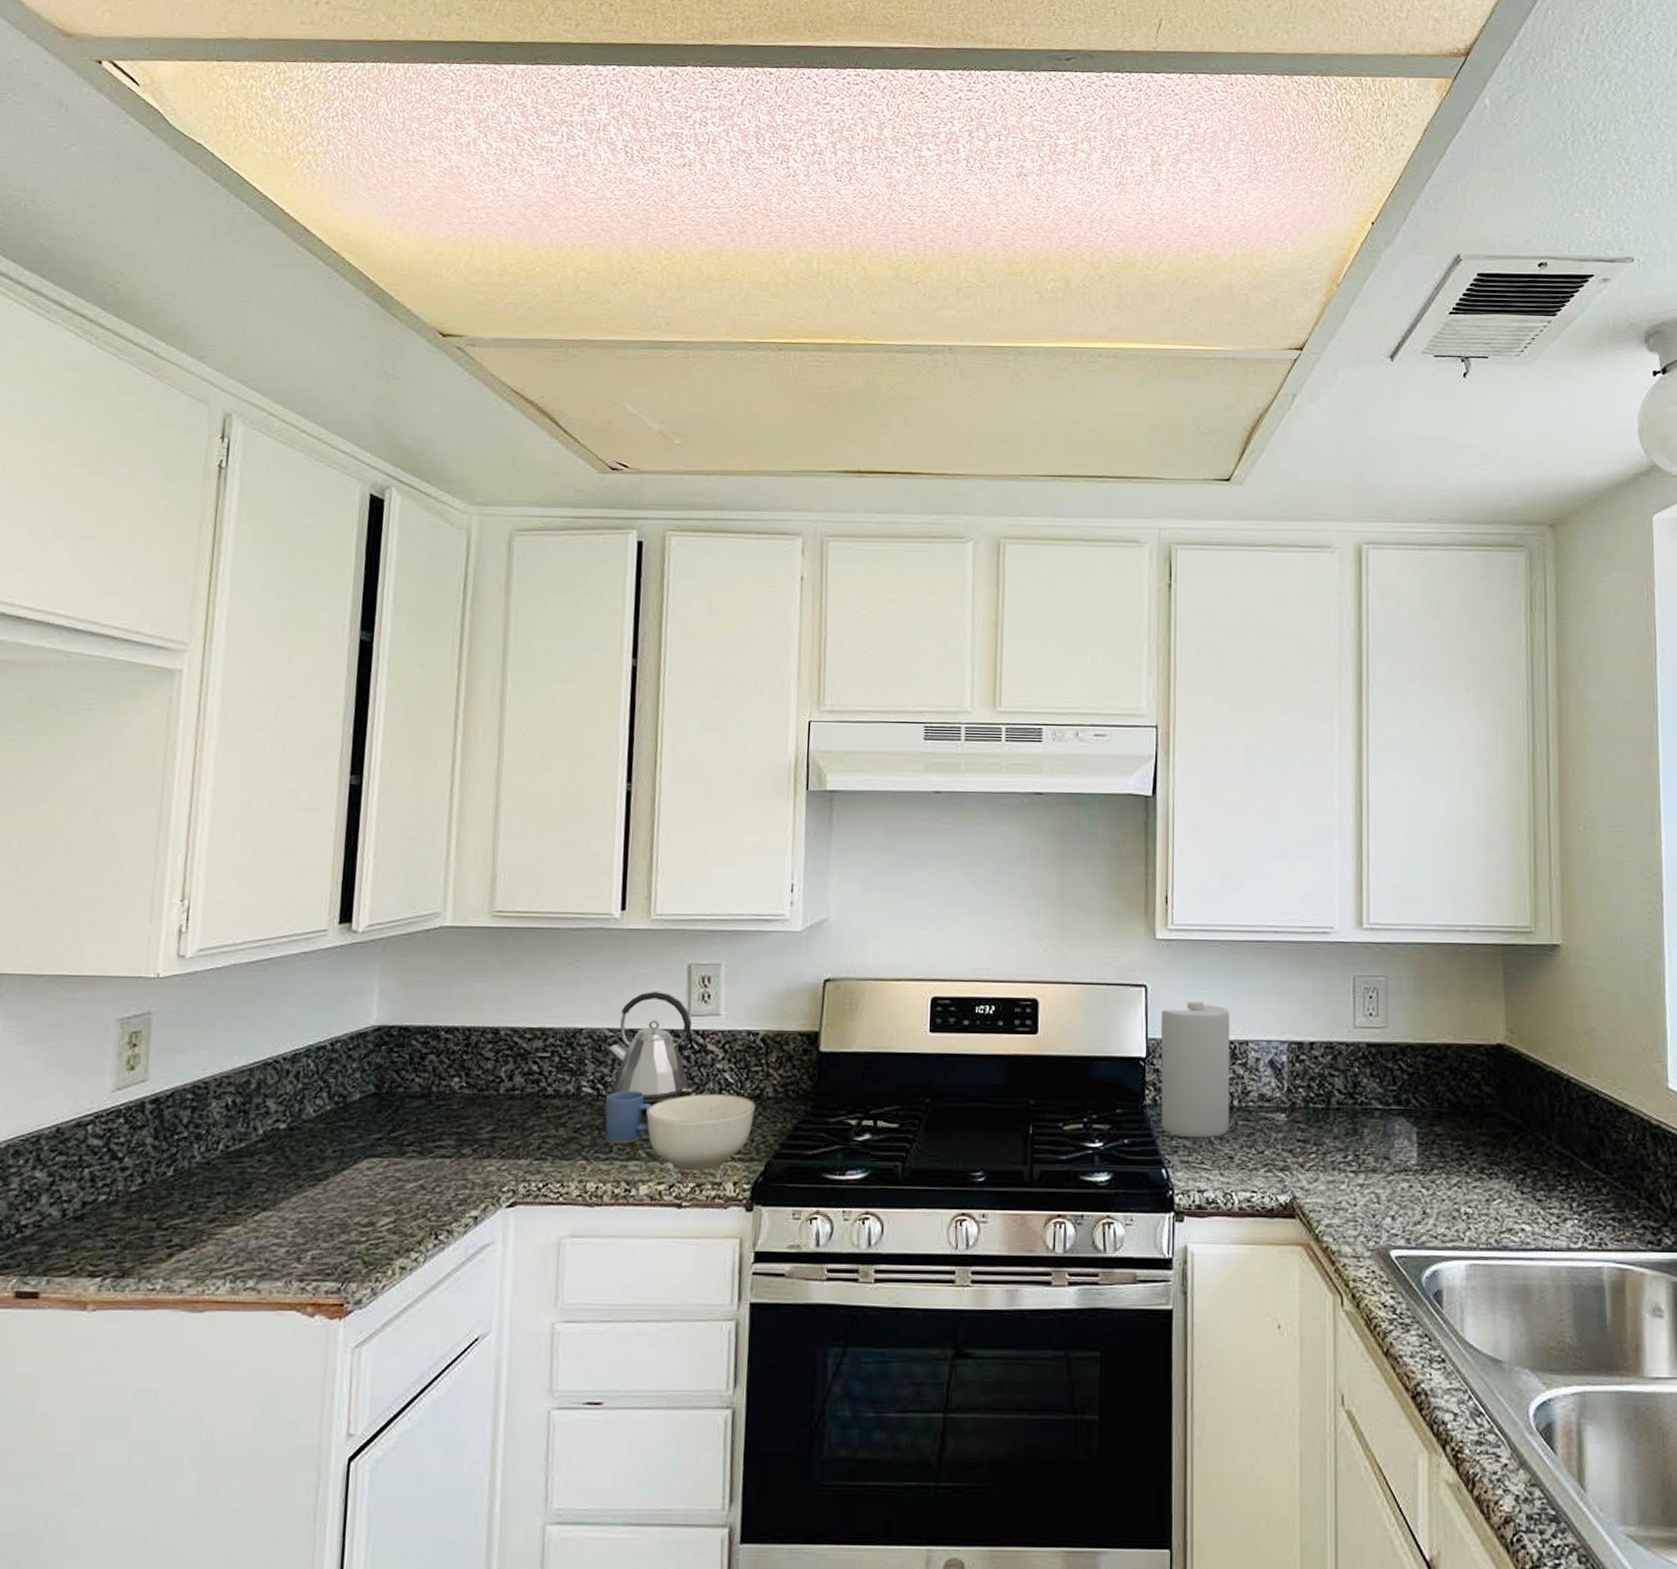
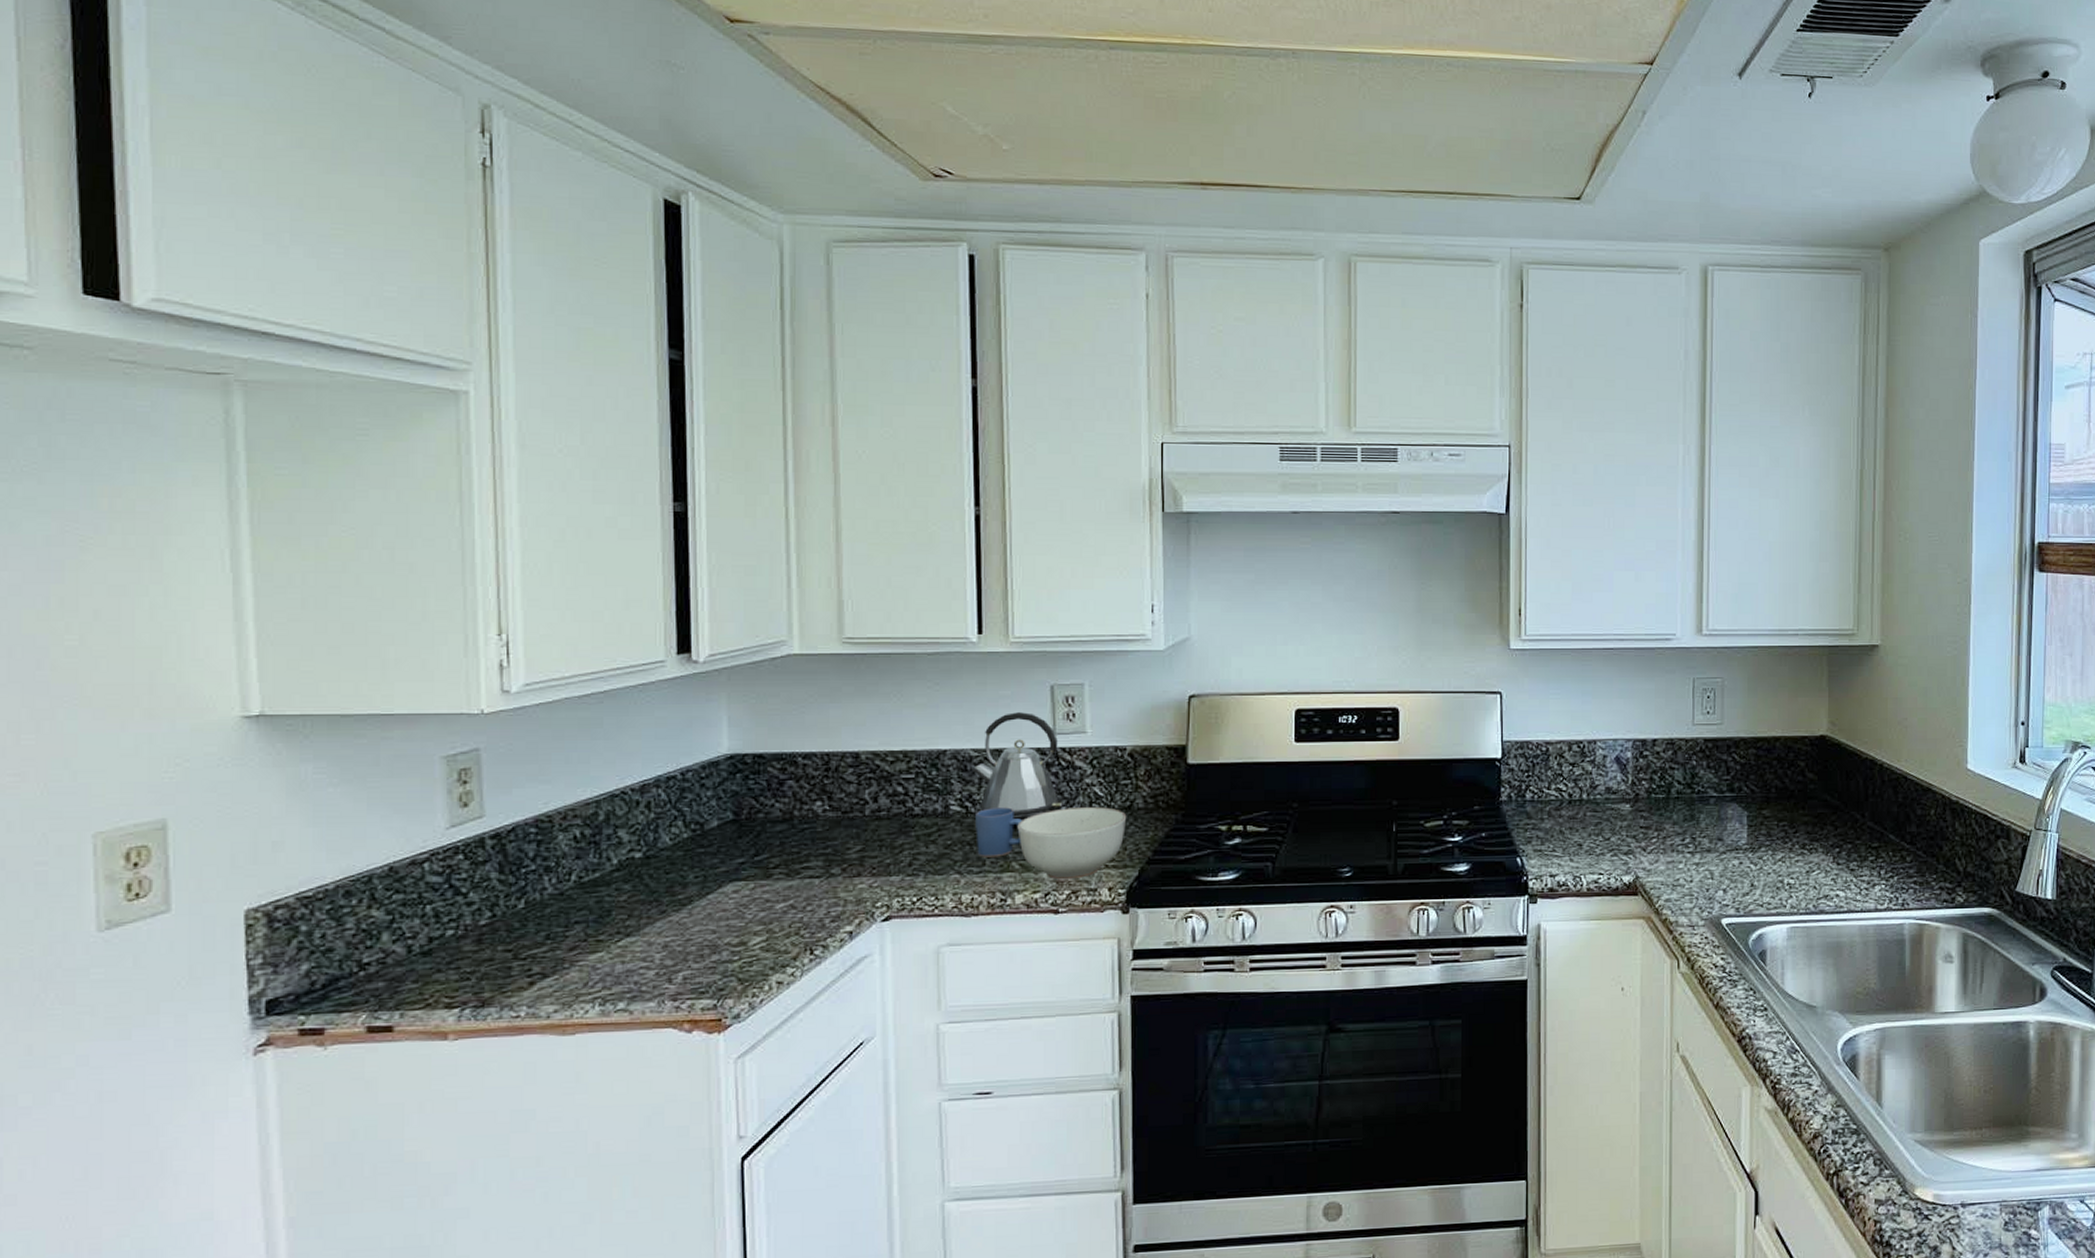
paper towel holder: present [1160,1000,1231,1139] -> none [1515,705,1580,830]

